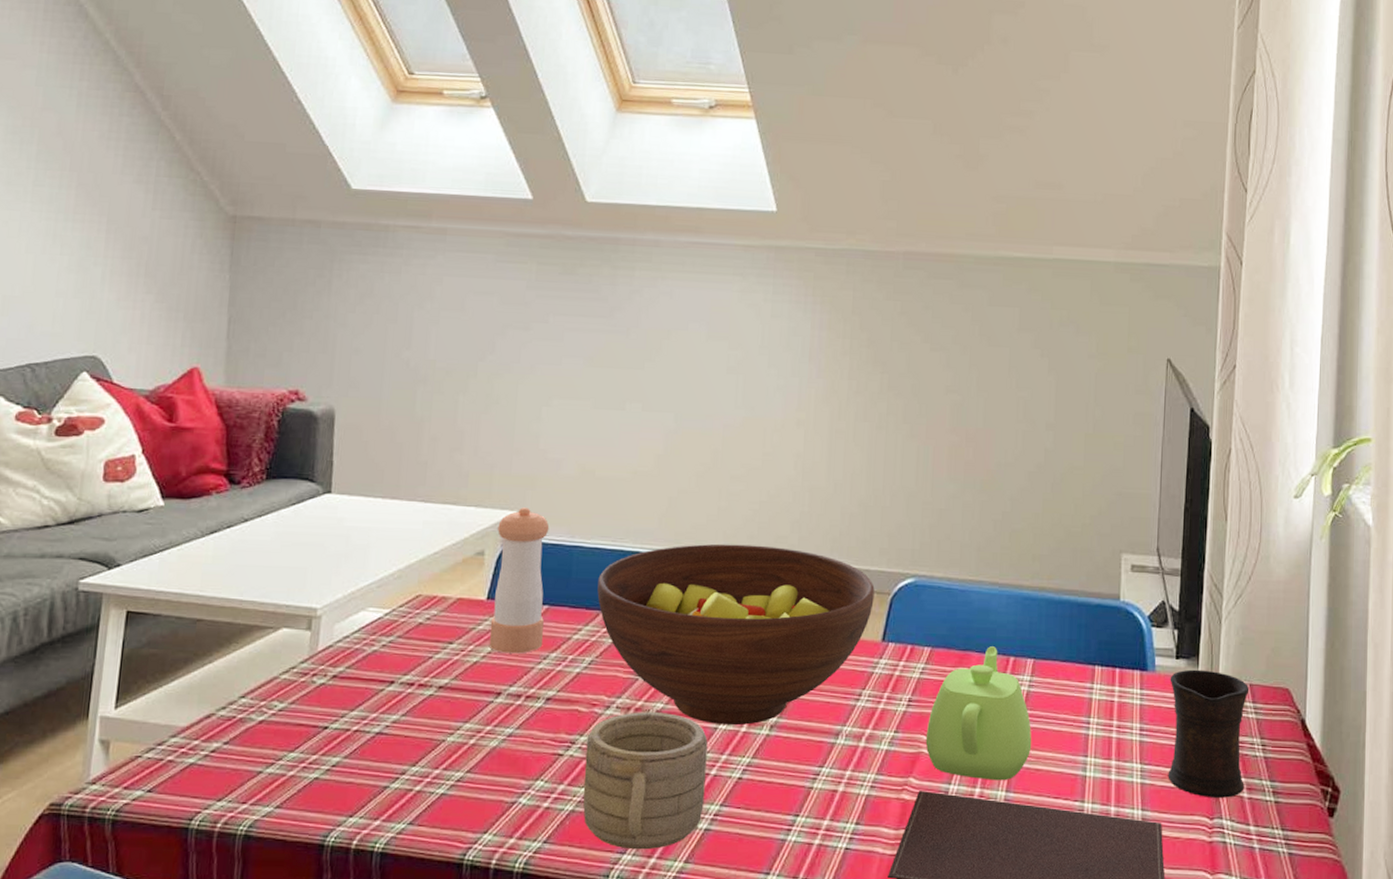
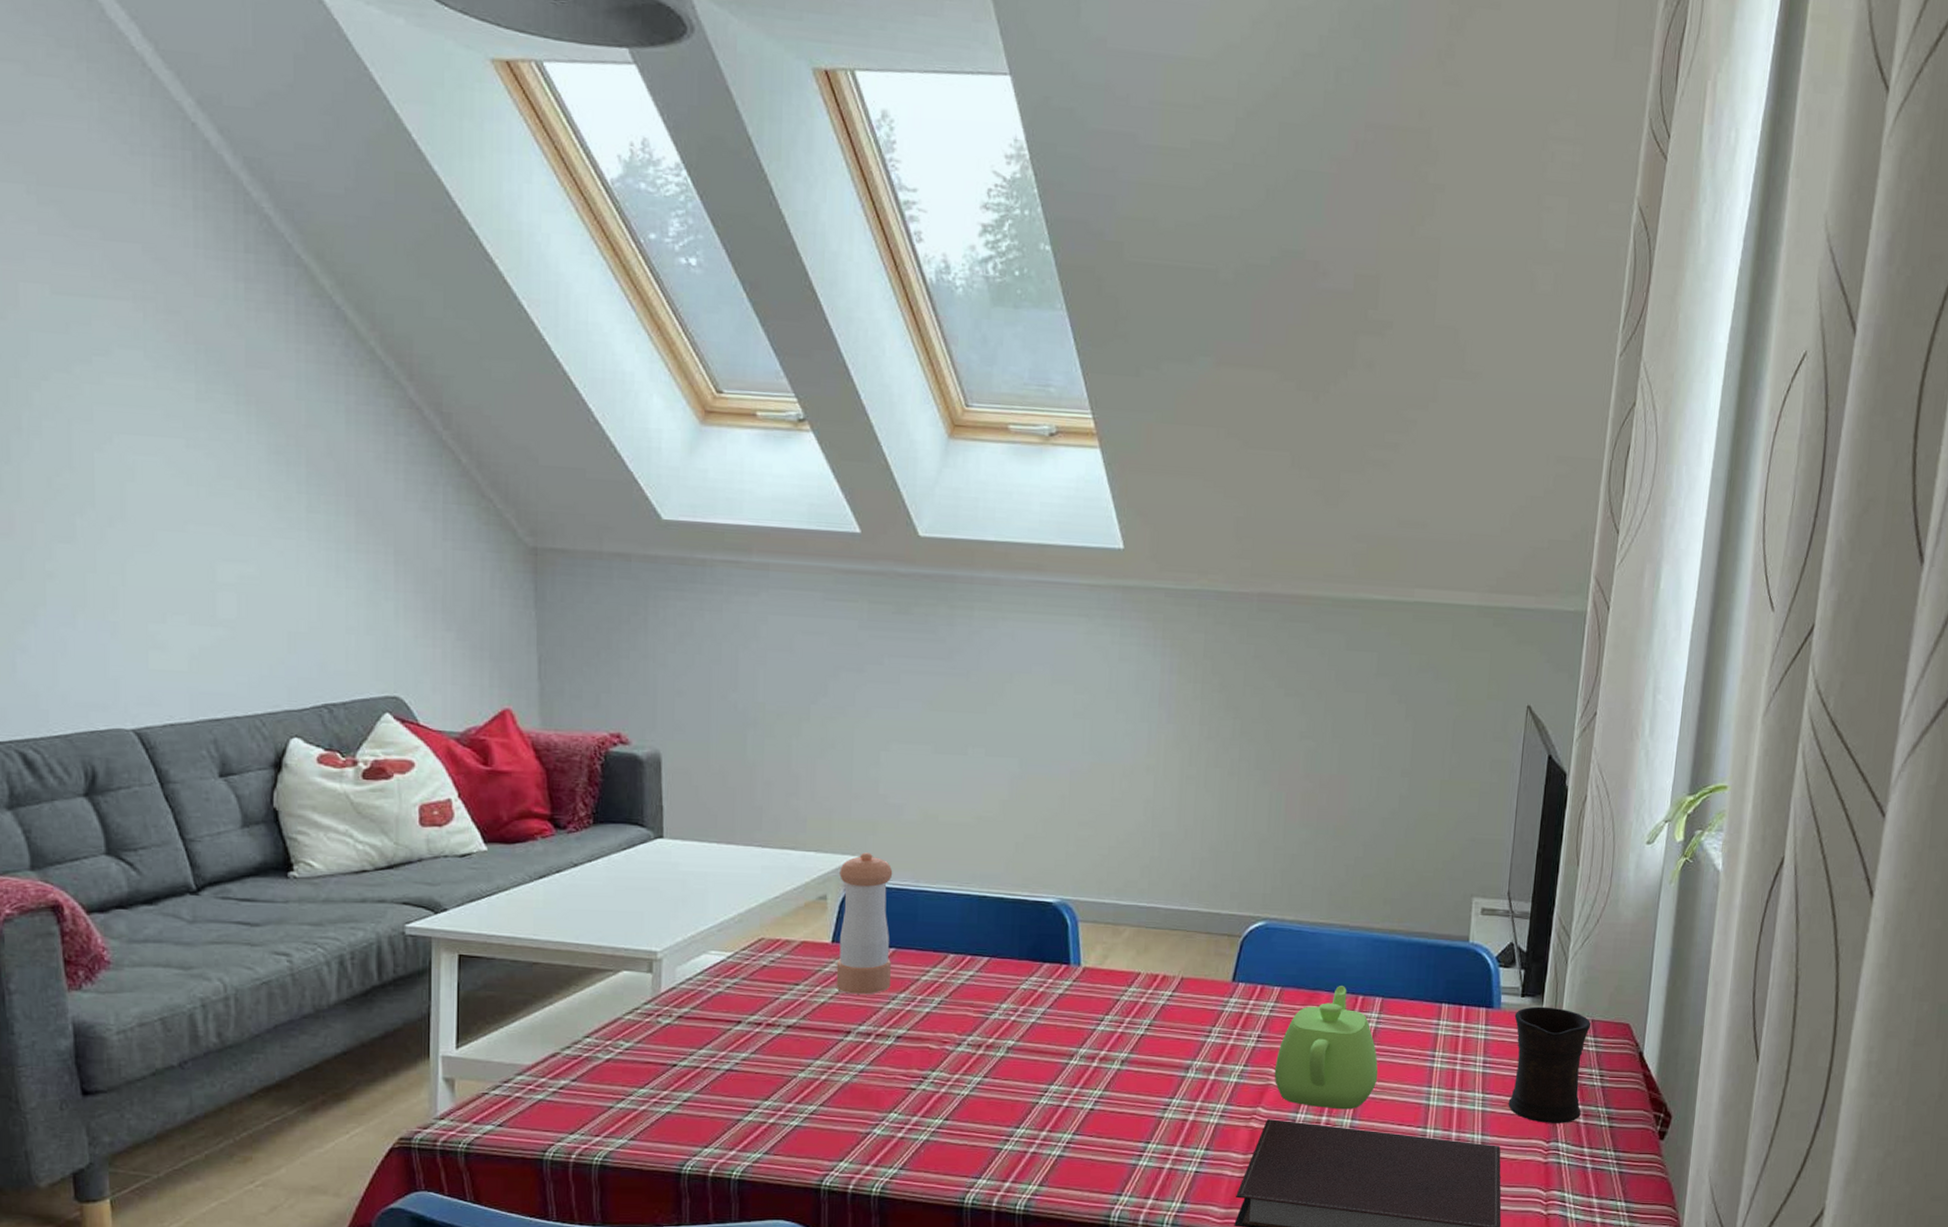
mug: present [583,712,708,850] -> none [937,1049,1060,1175]
fruit bowl: present [597,543,875,726] -> none [944,888,1225,1061]

